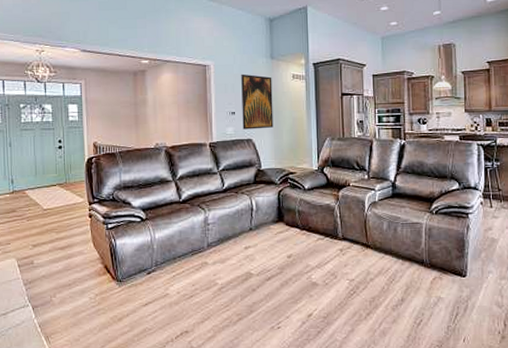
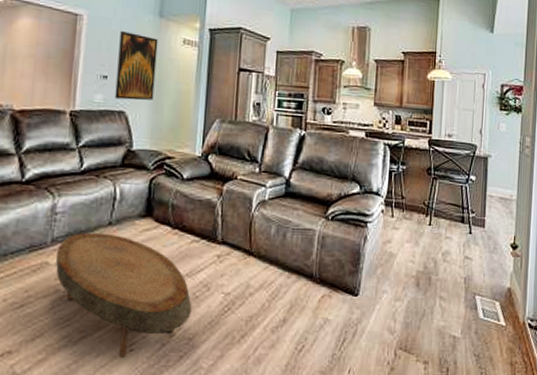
coffee table: none [212,237,324,334] -> present [55,232,192,358]

